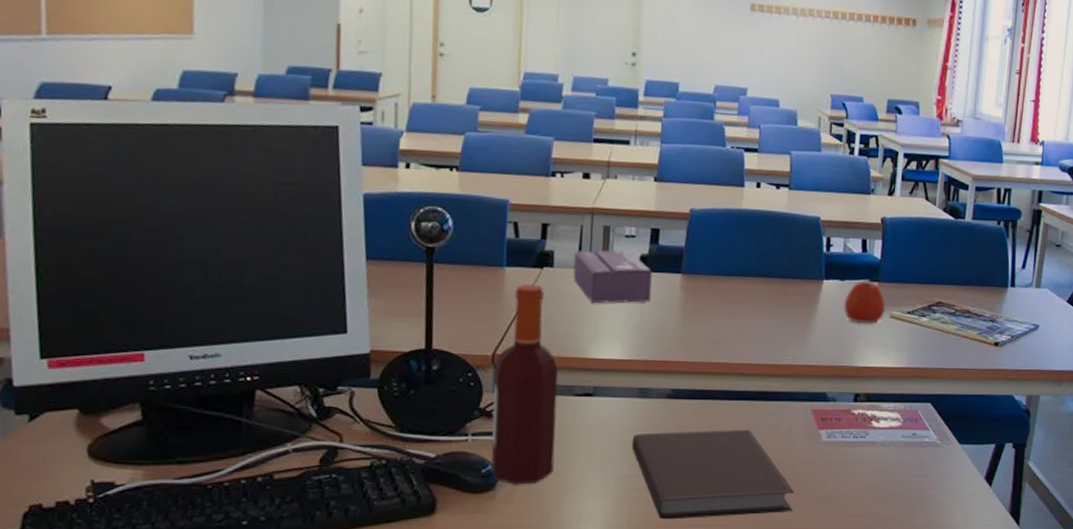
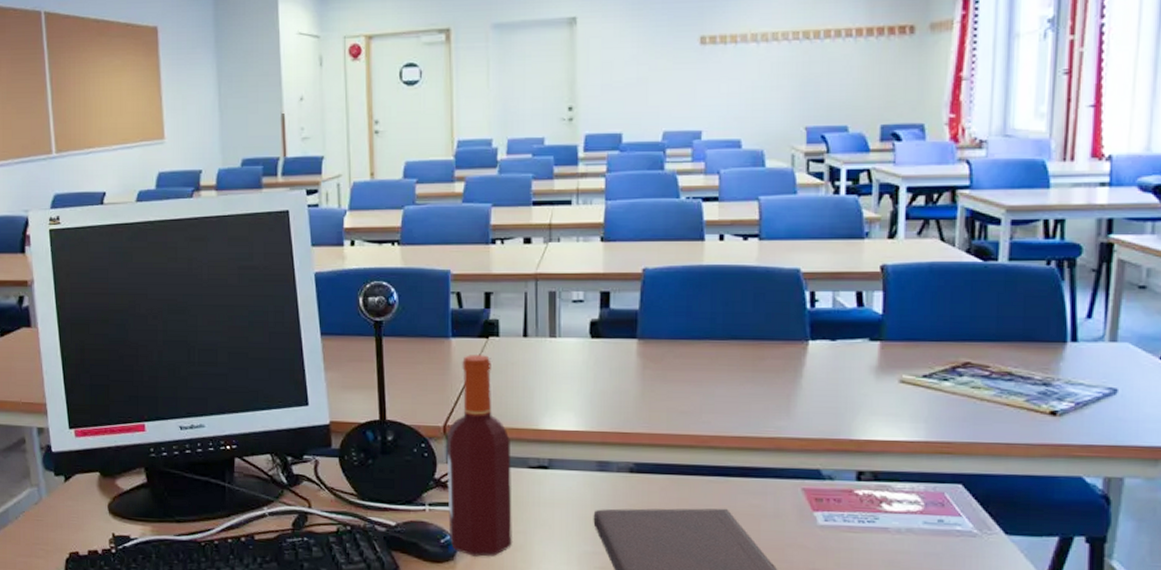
tissue box: present [573,249,652,304] -> none [520,315,604,373]
apple: present [843,281,886,324] -> none [836,340,893,390]

